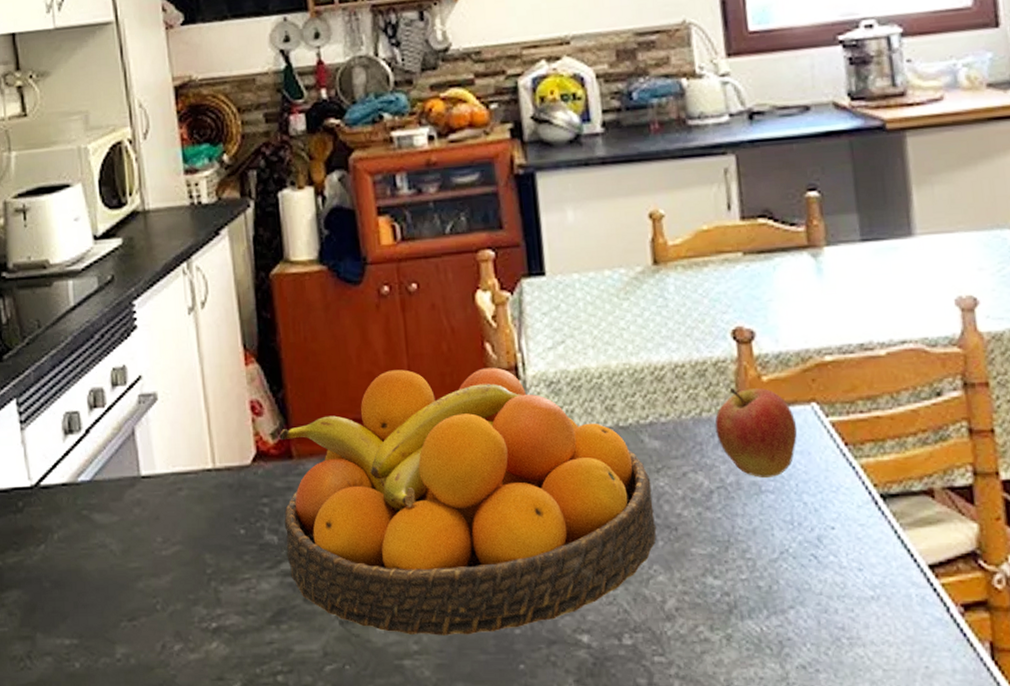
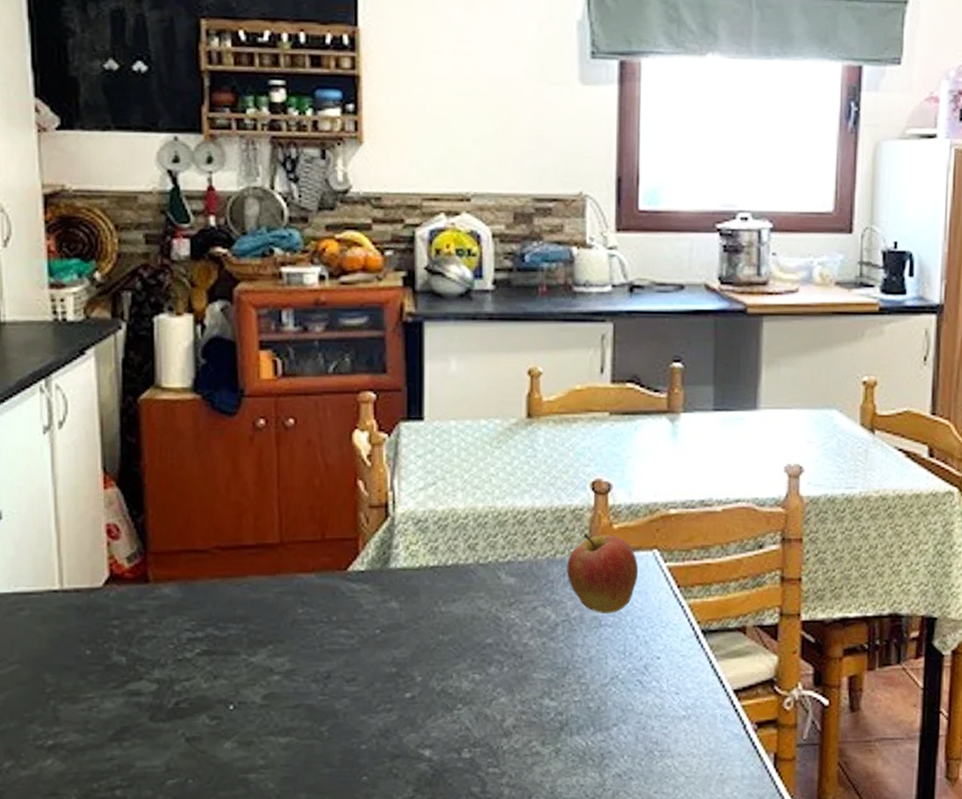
fruit bowl: present [278,367,657,635] -> none [134,501,504,751]

